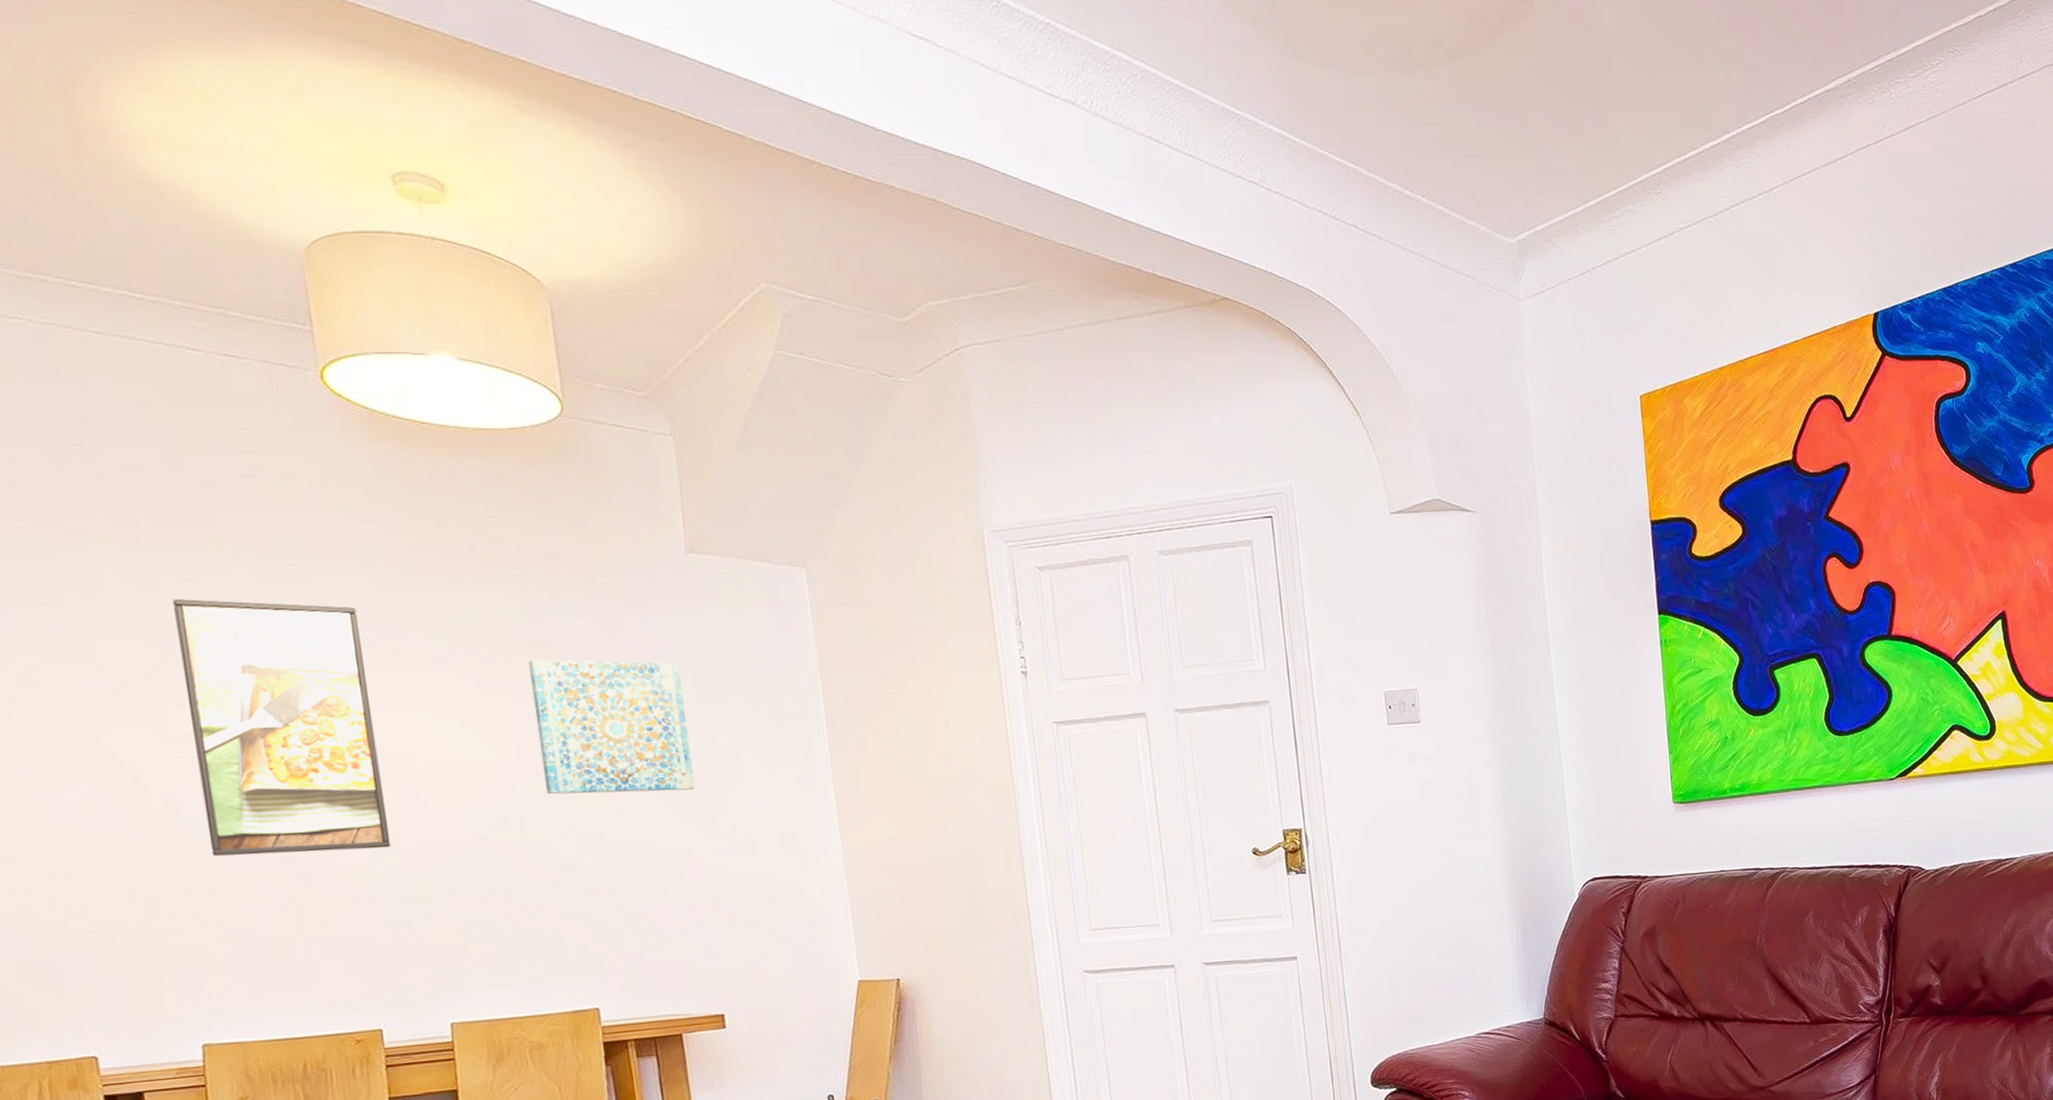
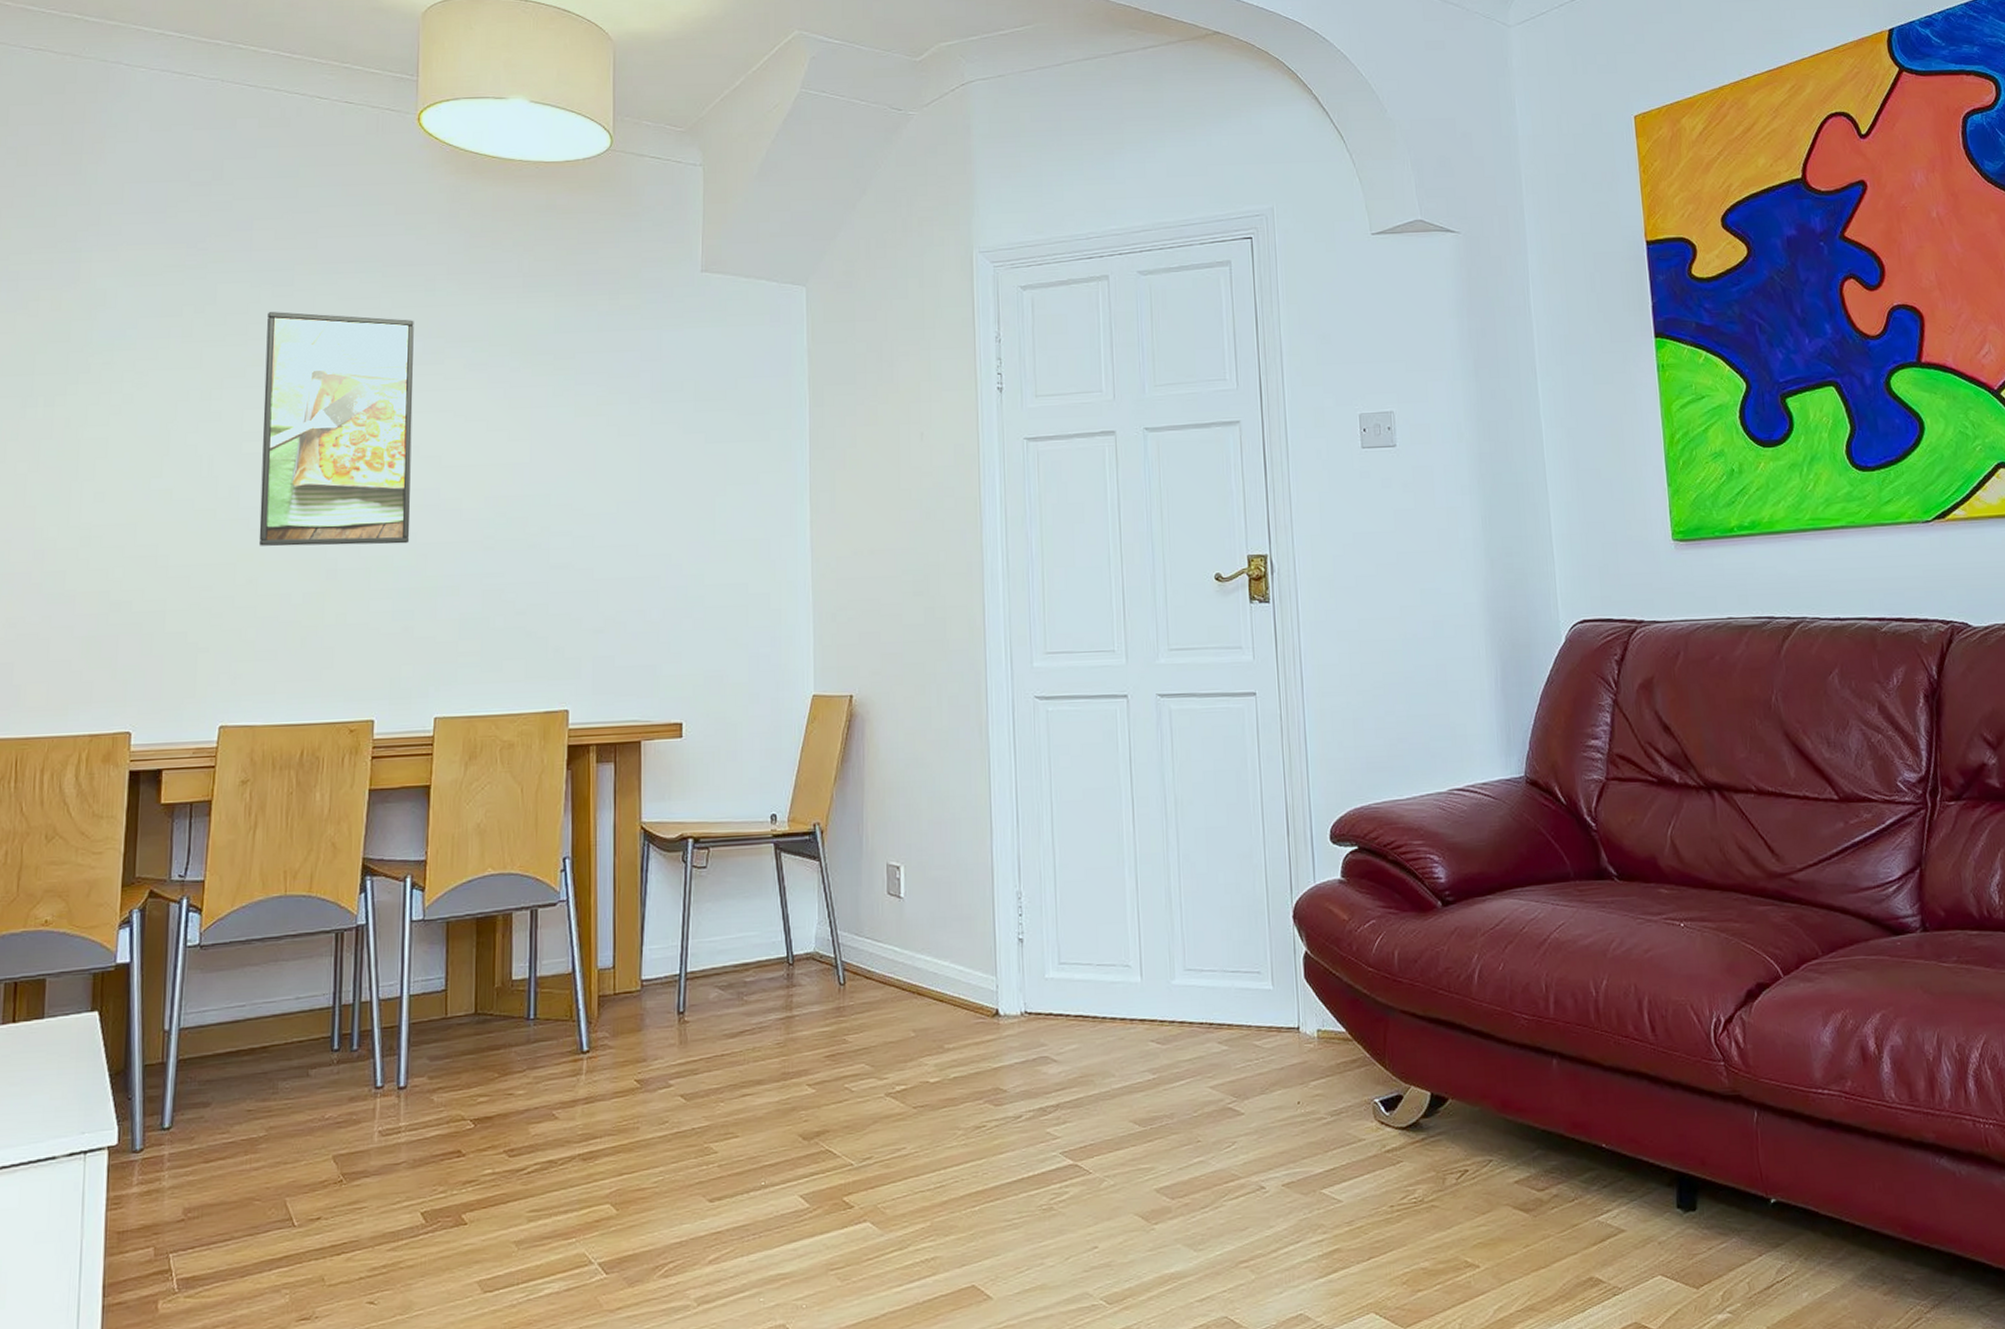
wall art: present [528,659,695,795] -> none [550,369,683,498]

